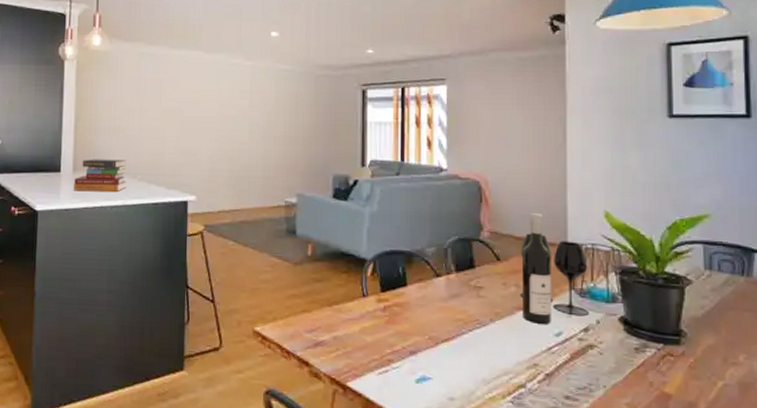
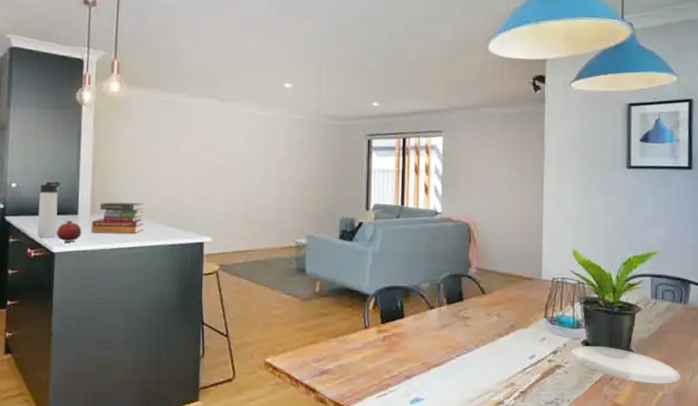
thermos bottle: none [21,138,44,196] -> present [37,181,61,238]
fruit: none [39,178,64,200] -> present [56,221,82,242]
wine glass: present [520,233,589,316] -> none [501,269,558,341]
bottle: present [522,212,551,324] -> none [503,251,528,348]
plate: none [607,323,746,373] -> present [572,345,680,385]

